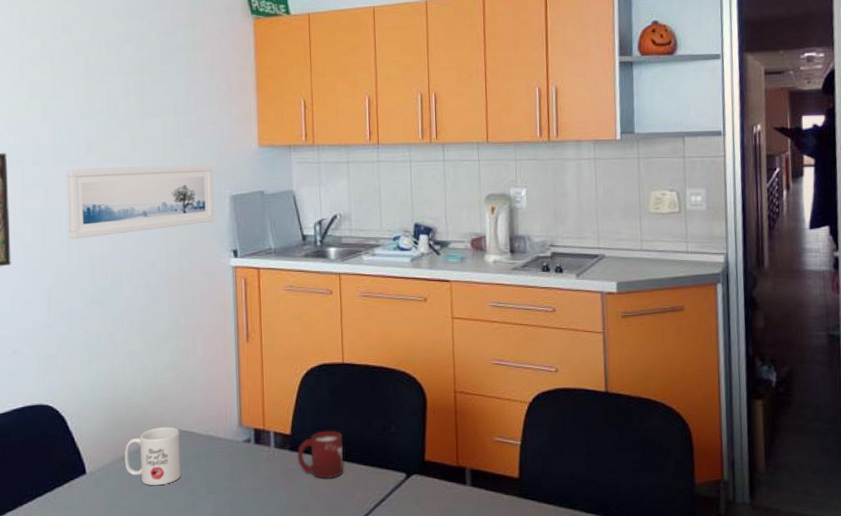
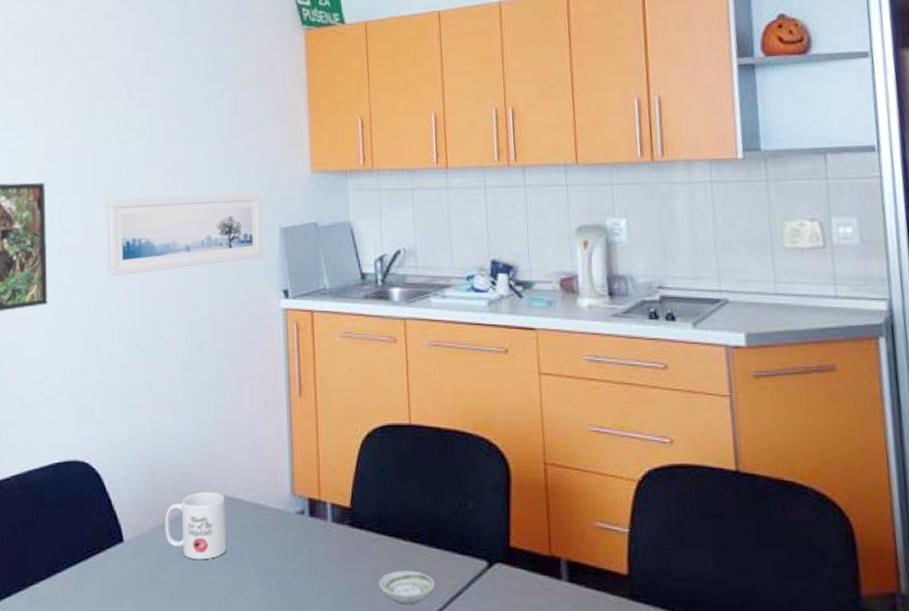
cup: present [296,430,344,480] -> none [357,504,414,564]
saucer: none [314,484,362,512] -> present [379,571,435,604]

